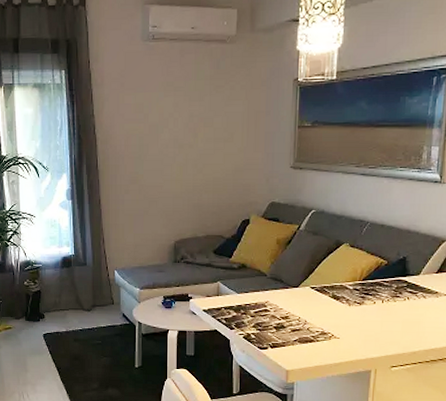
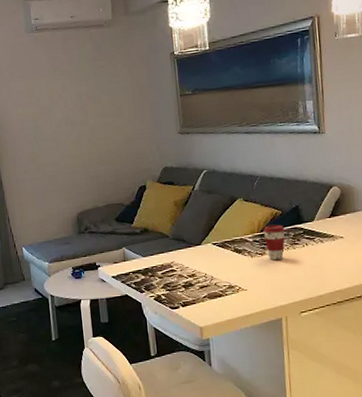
coffee cup: none [365,274,389,312] -> present [263,224,286,261]

